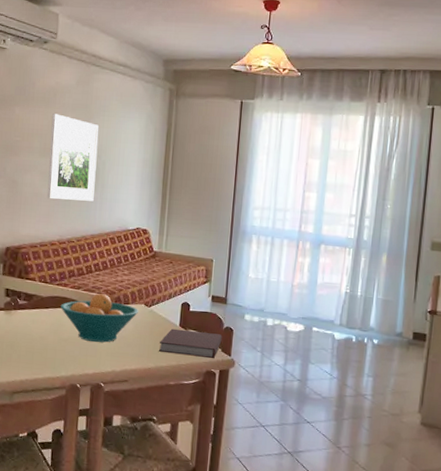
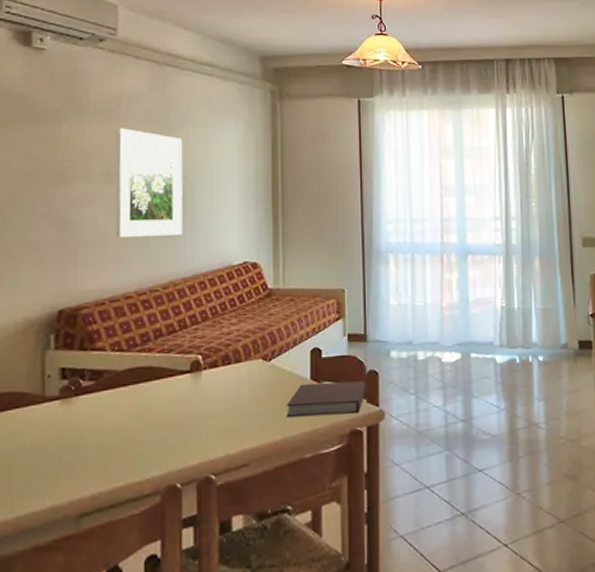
fruit bowl: present [60,293,139,343] -> none [144,353,256,421]

